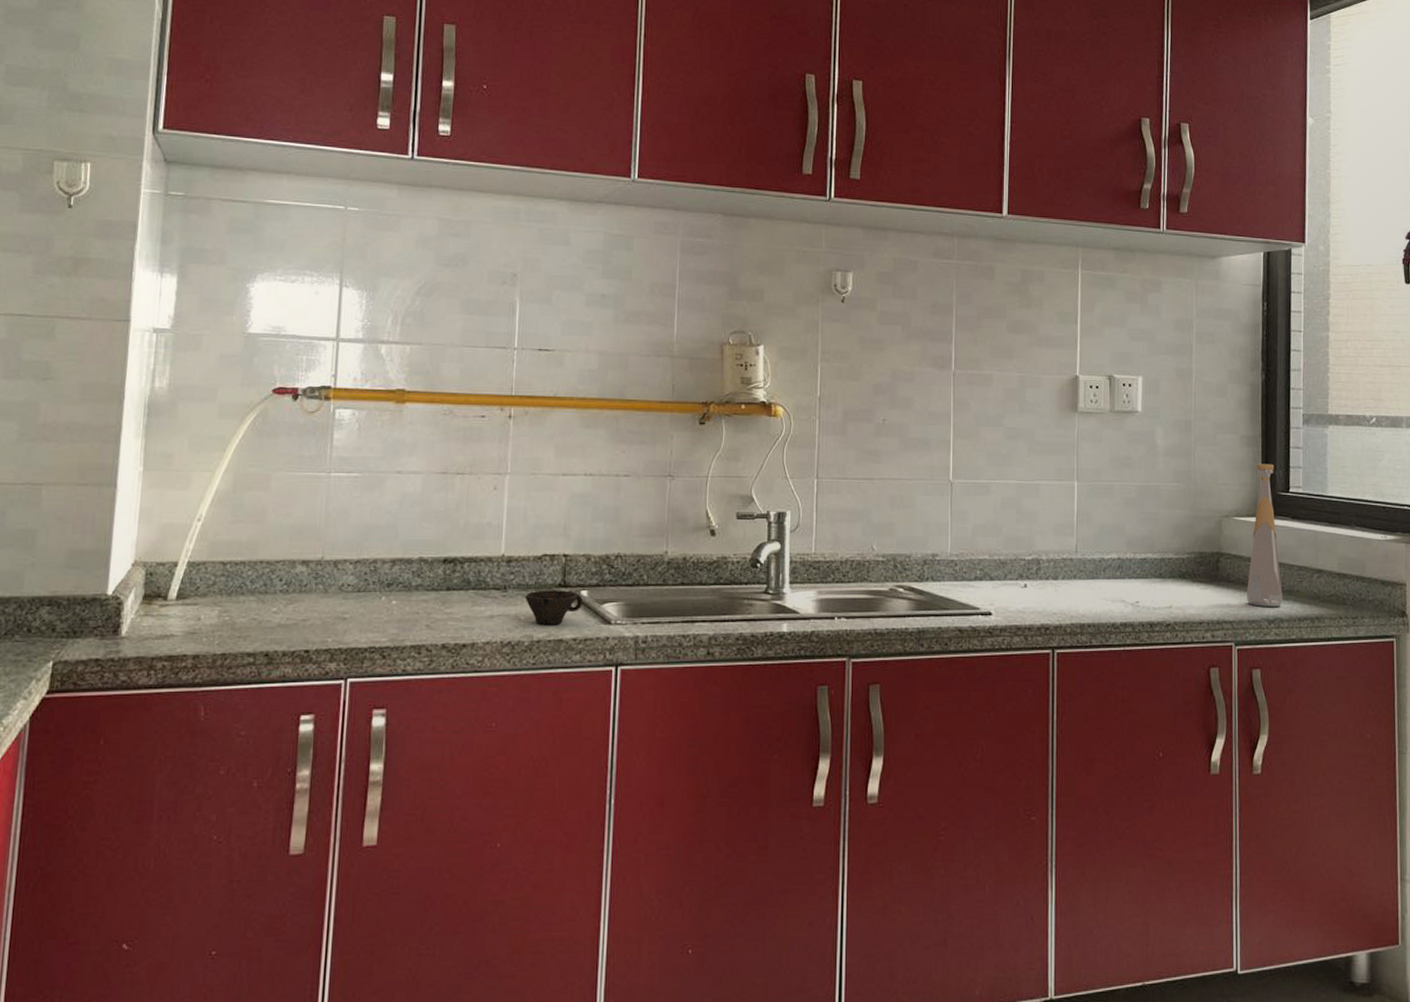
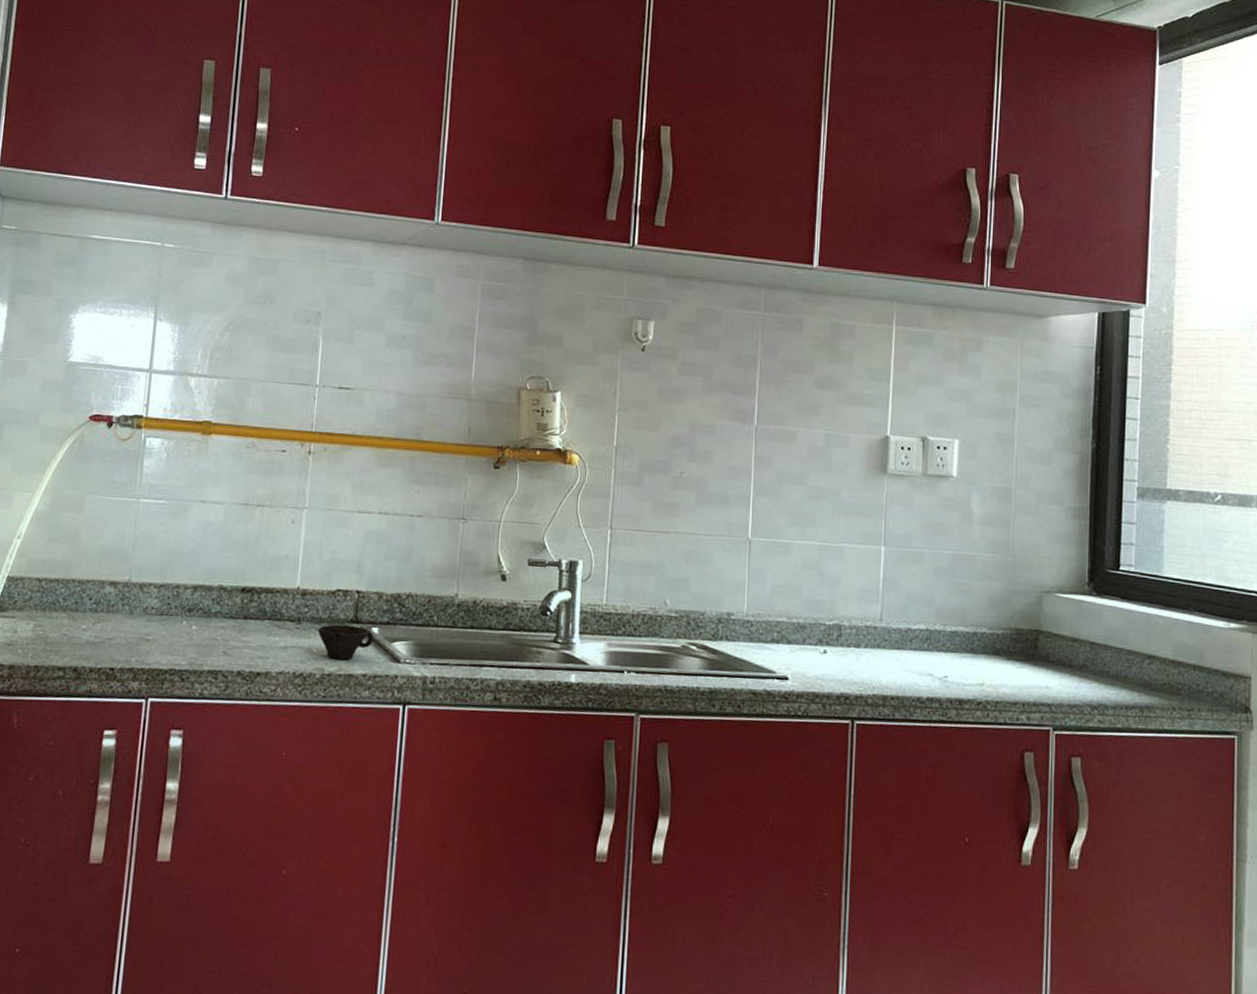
bottle: present [1247,463,1283,607] -> none [1068,538,1108,692]

